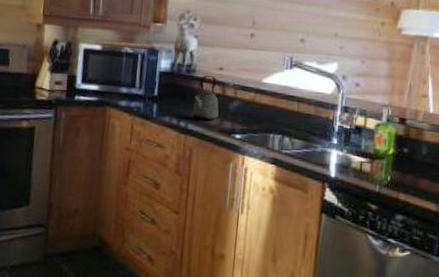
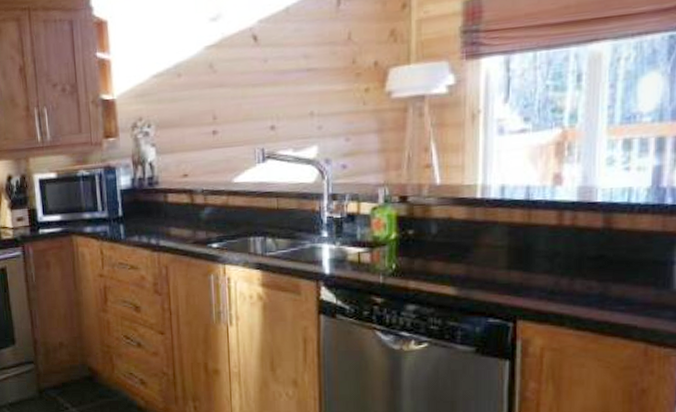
kettle: present [191,76,219,121] -> none [160,185,190,234]

